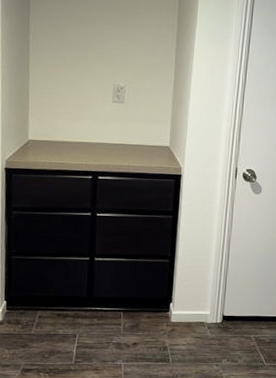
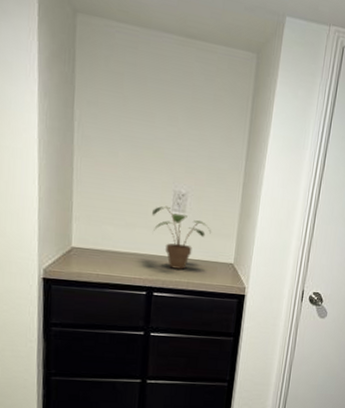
potted plant: none [95,98,148,154] -> present [152,206,211,270]

